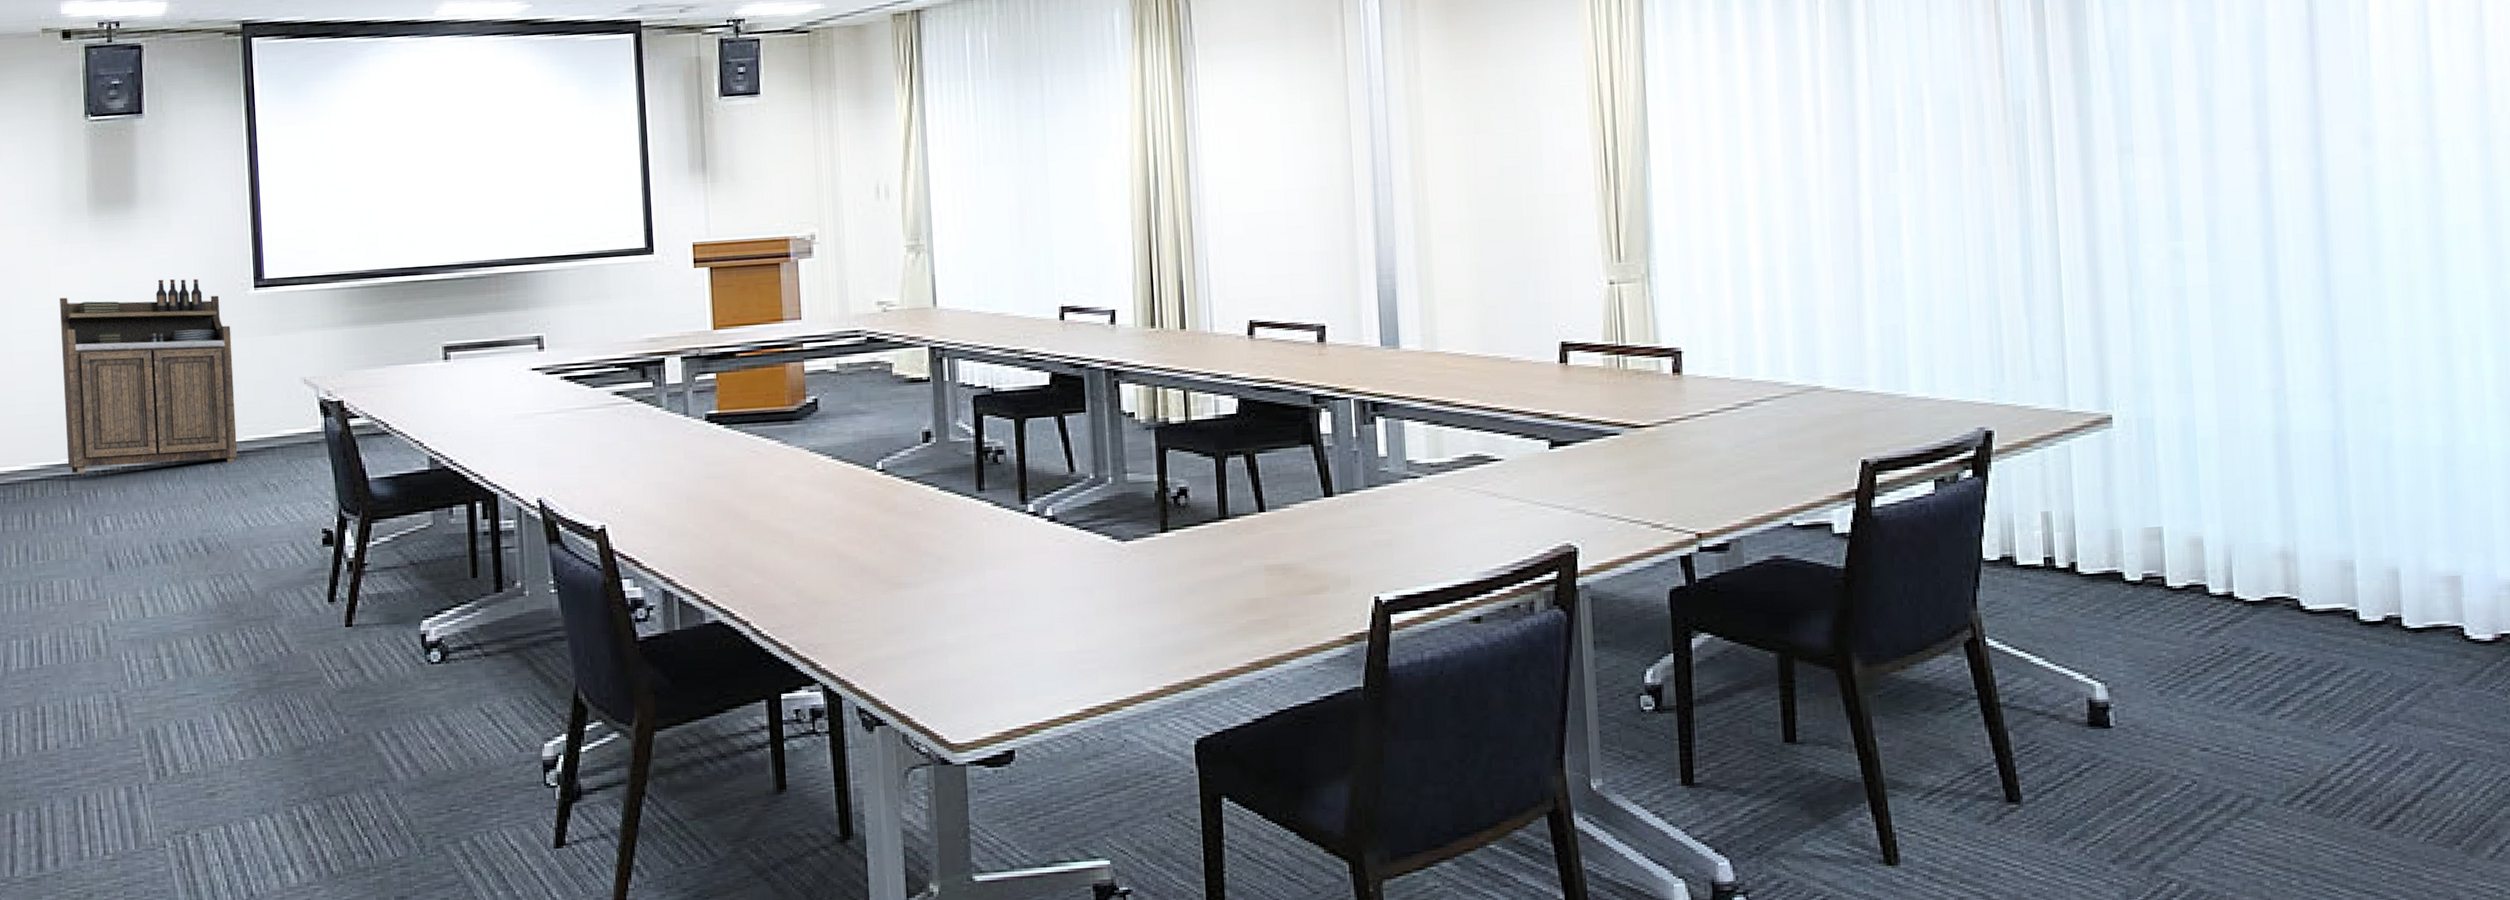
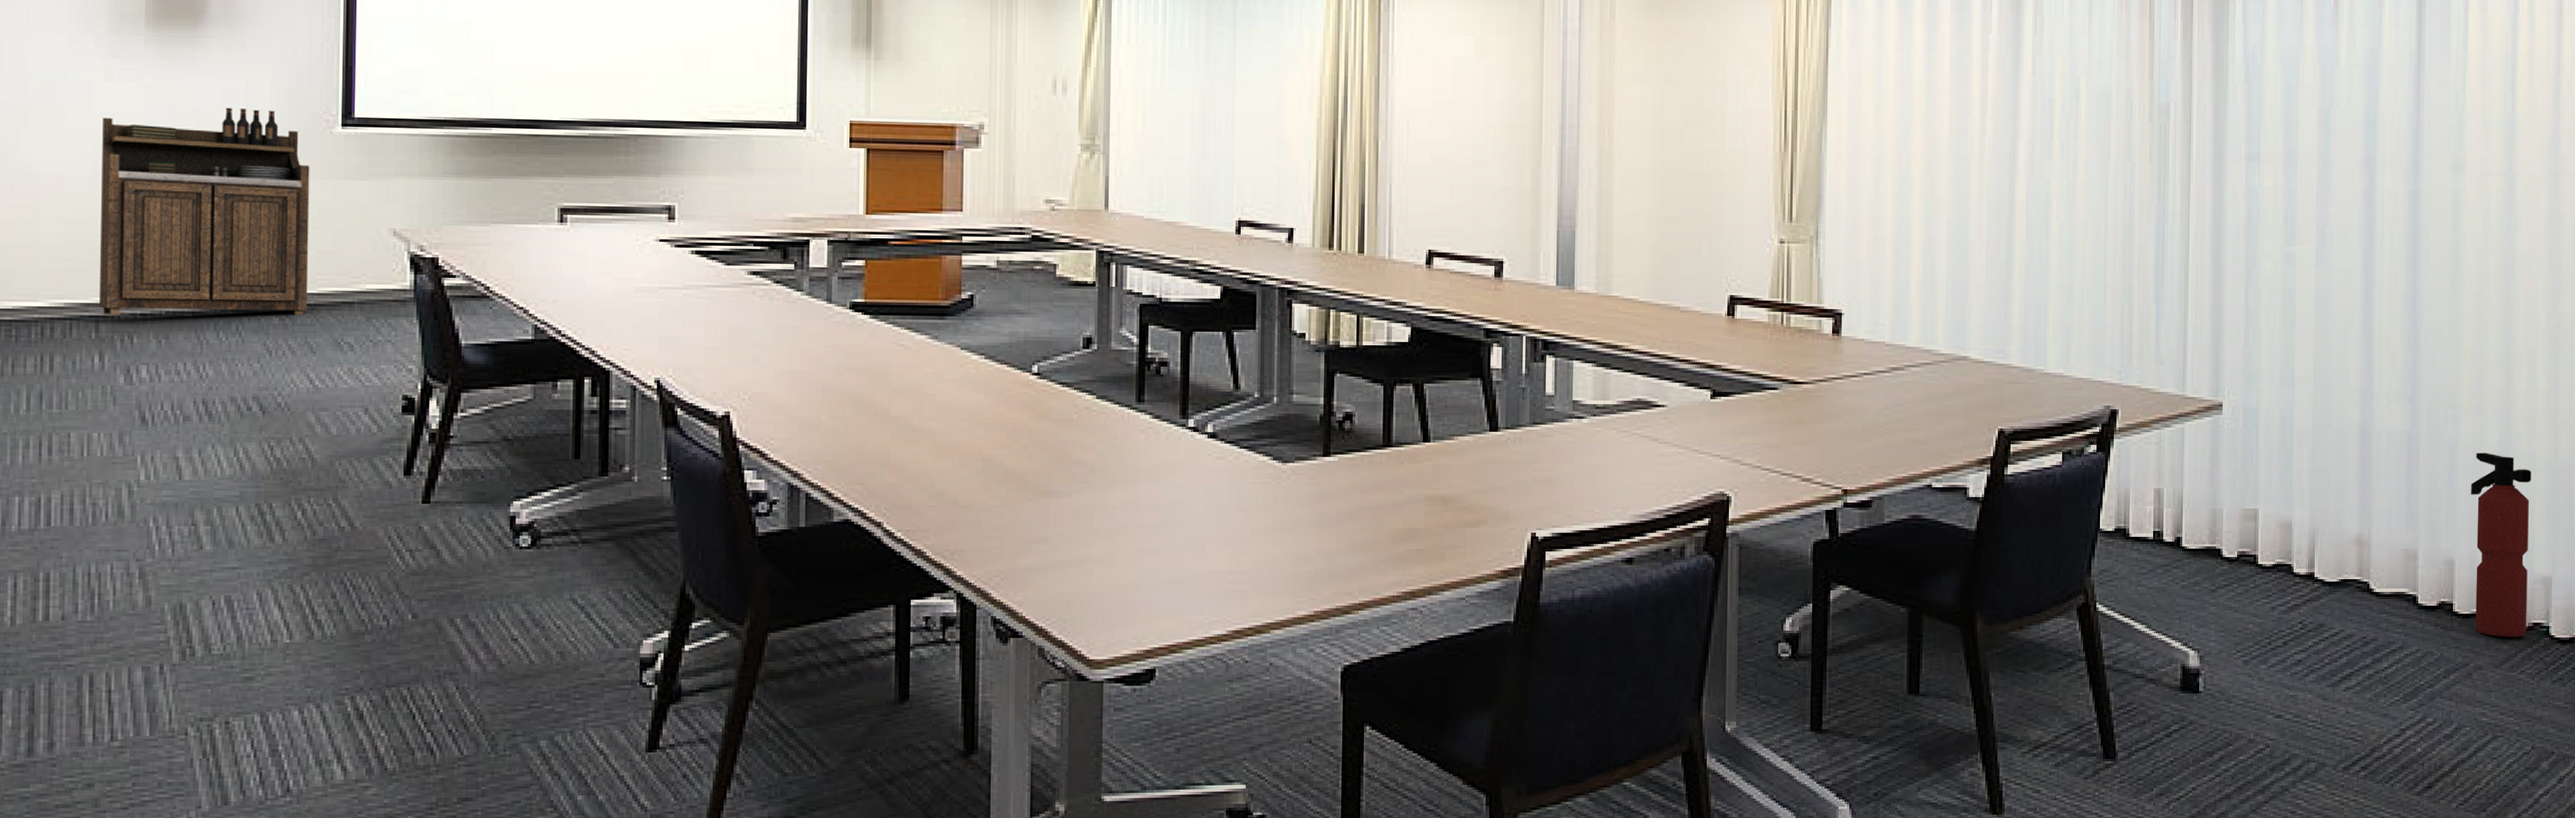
fire extinguisher: none [2412,449,2494,652] -> present [2471,452,2531,638]

